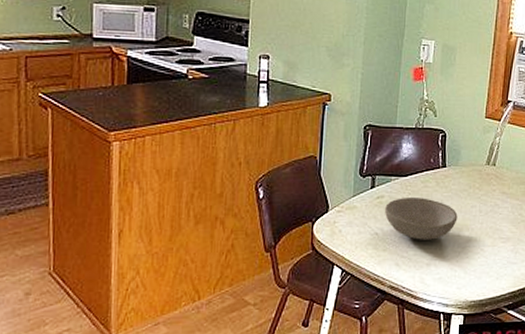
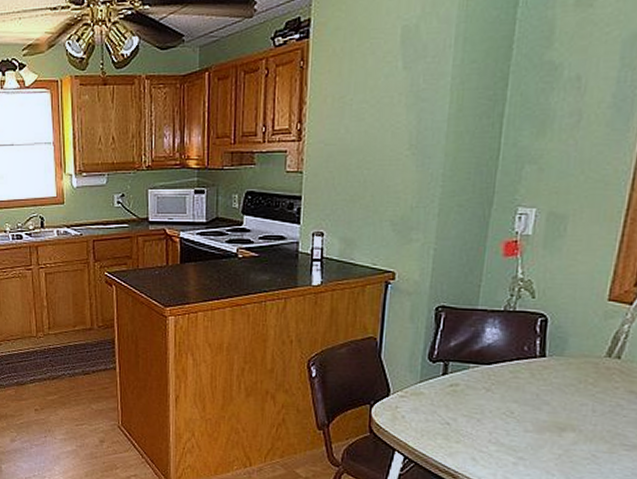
bowl: present [384,198,458,240] -> none [458,387,560,437]

